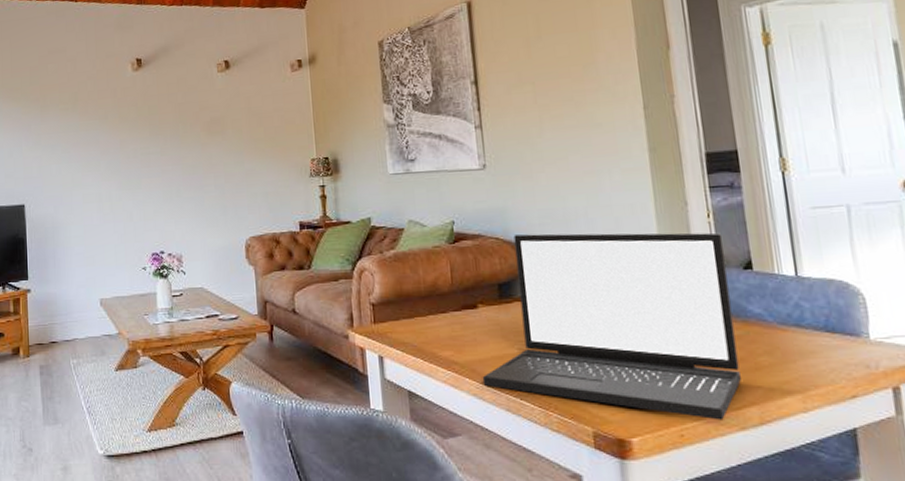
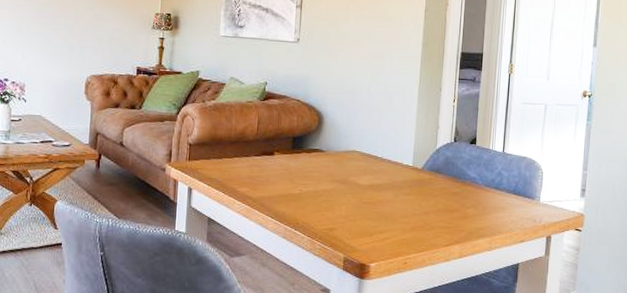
laptop: present [482,232,741,420] -> none [268,99,461,253]

